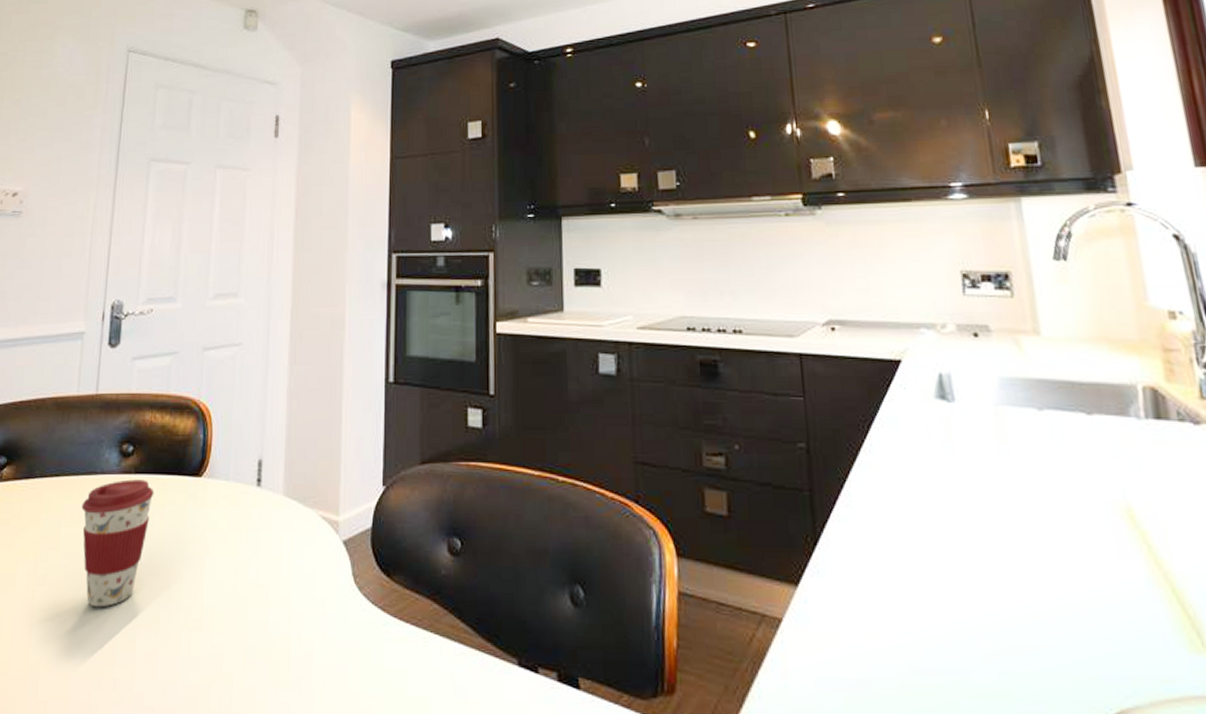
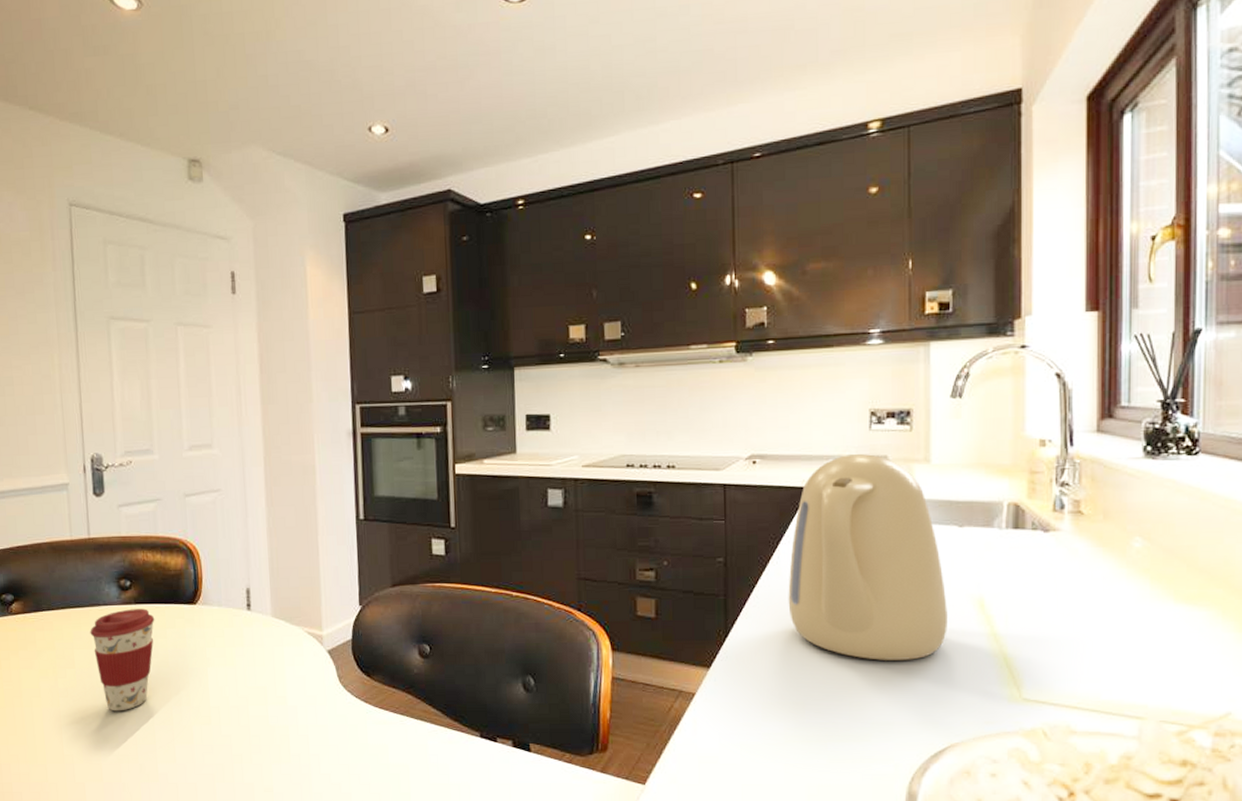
kettle: none [885,323,1093,587] -> present [788,454,947,660]

